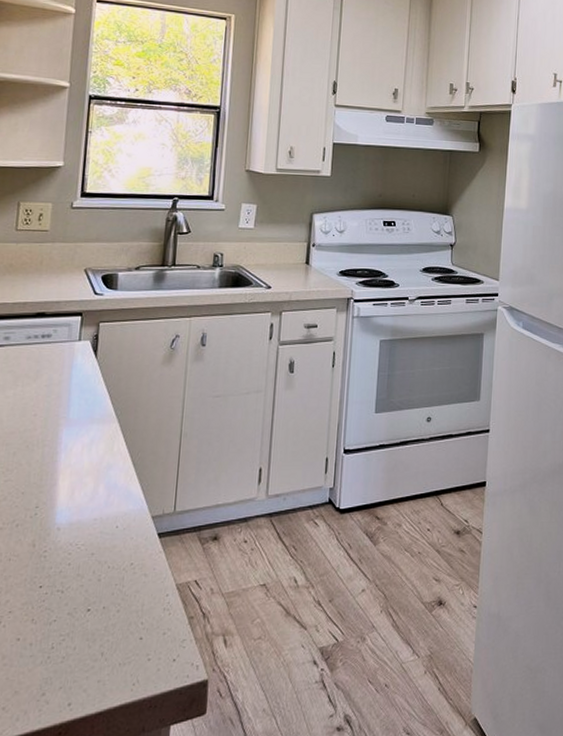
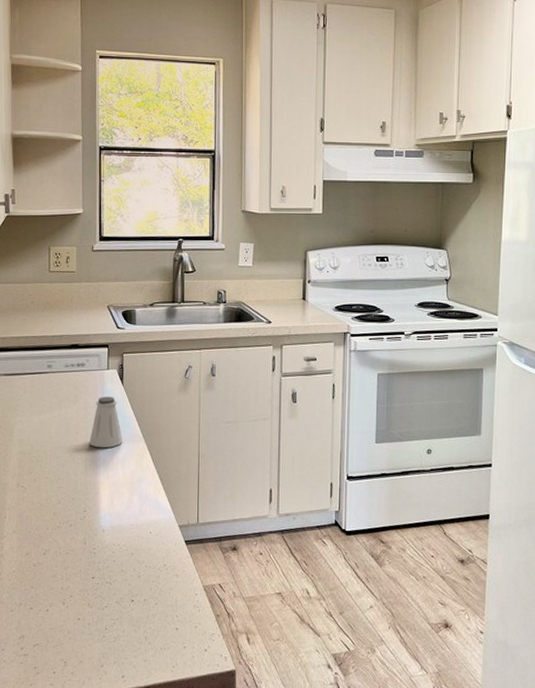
saltshaker: none [49,372,92,432] -> present [89,396,123,448]

